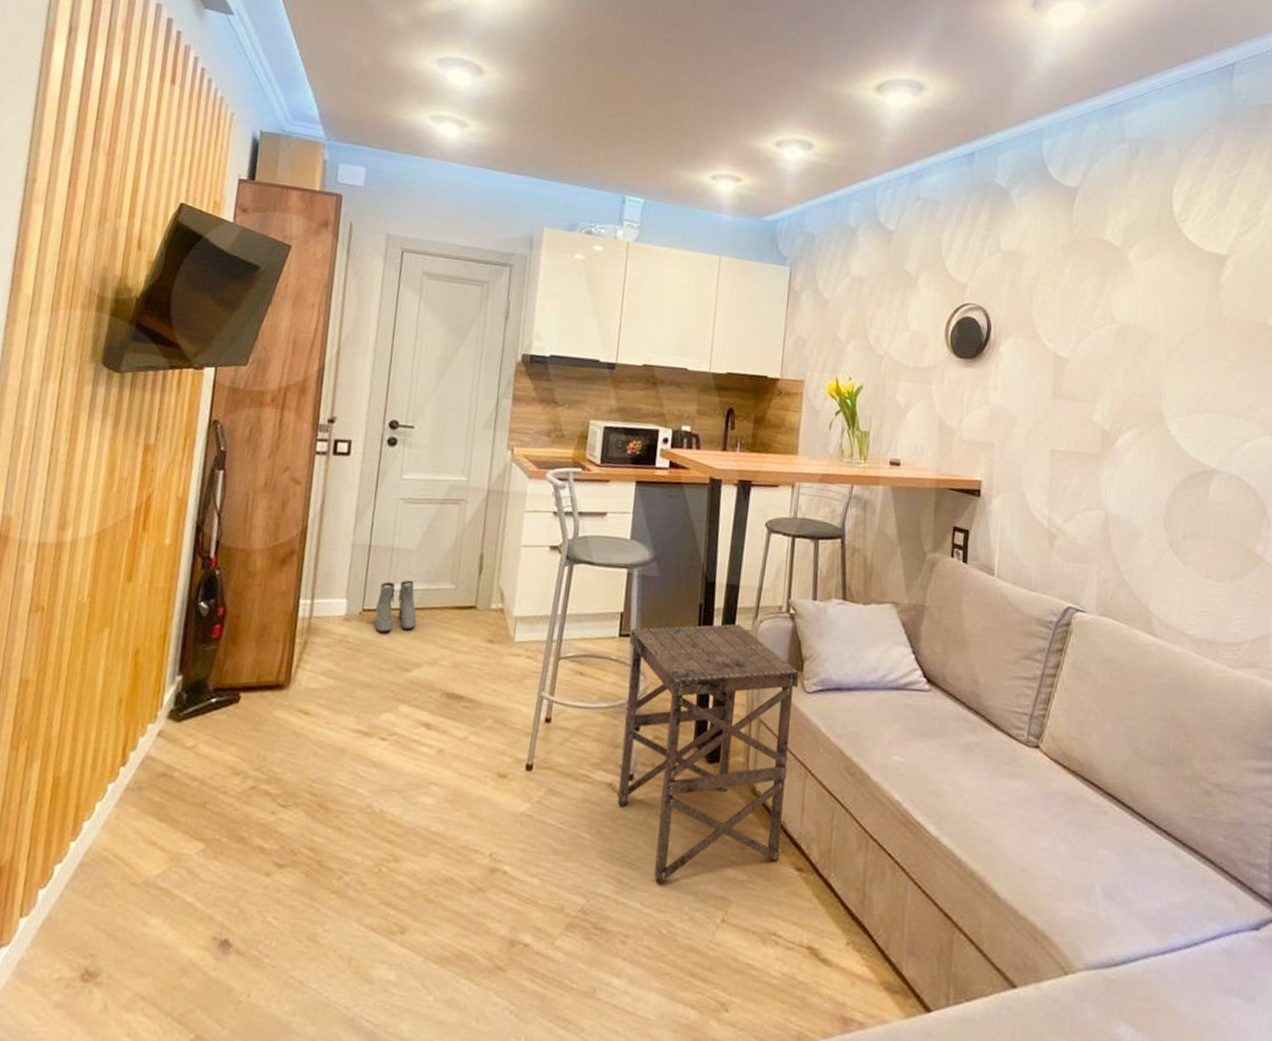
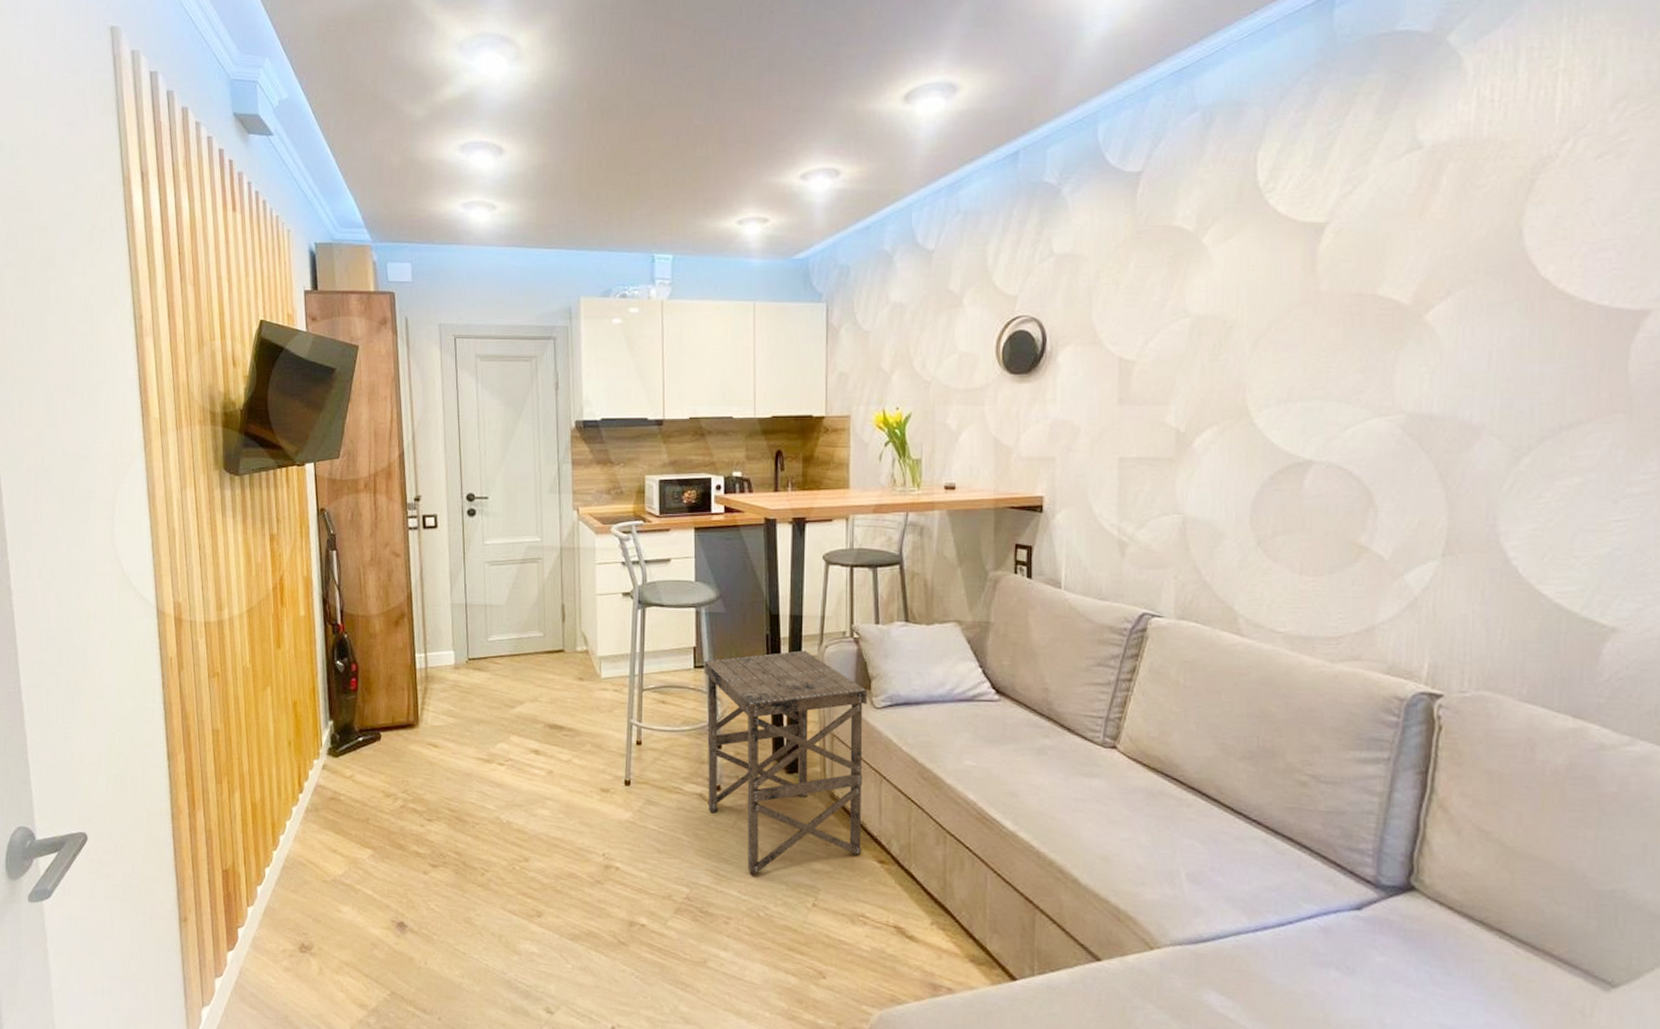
boots: present [375,580,417,633] -> none [479,631,514,677]

